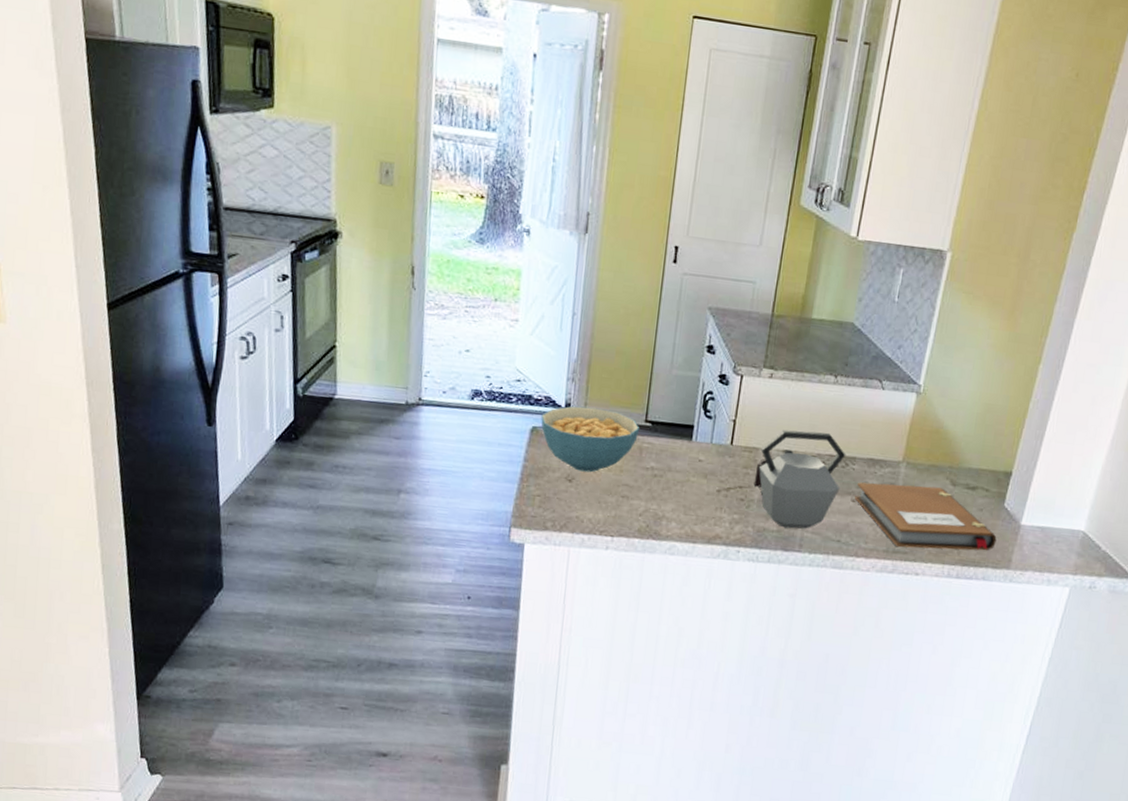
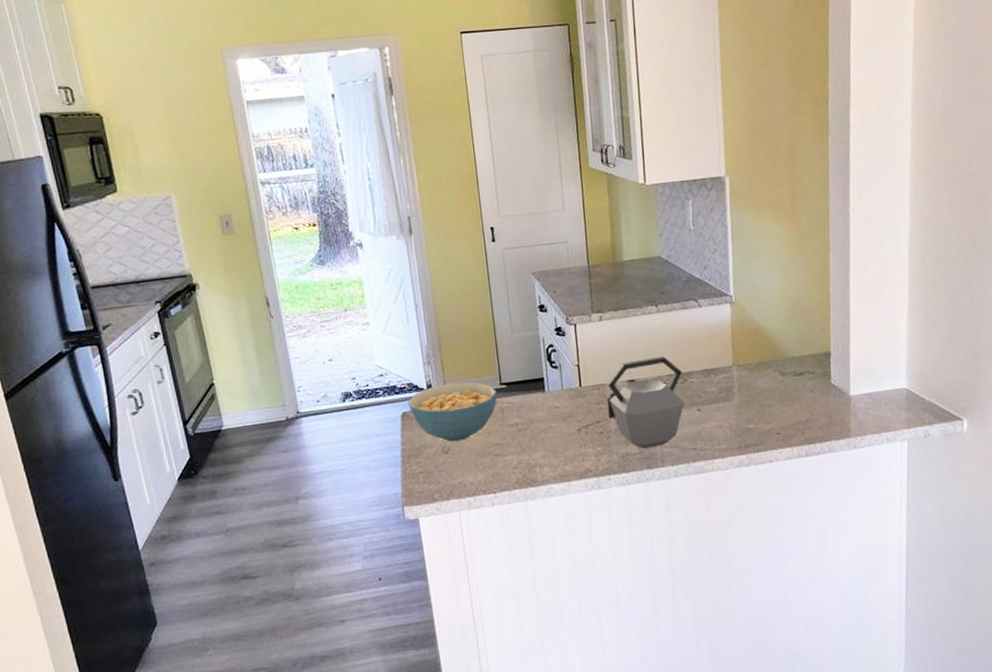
notebook: present [854,482,997,551] -> none [698,380,833,442]

